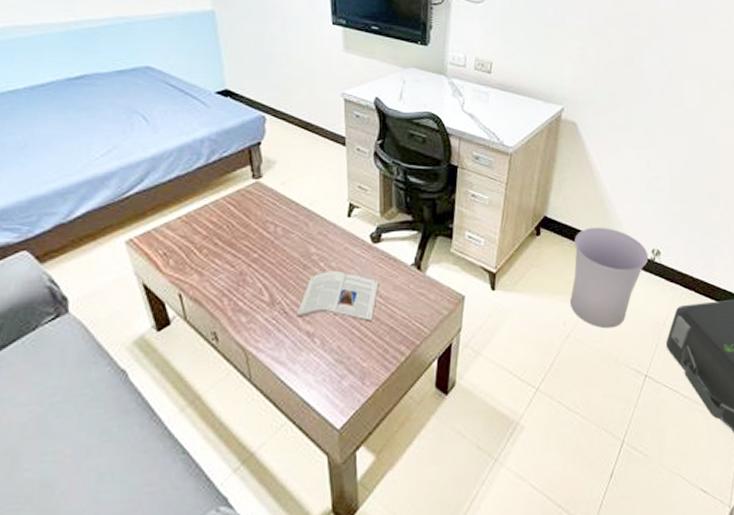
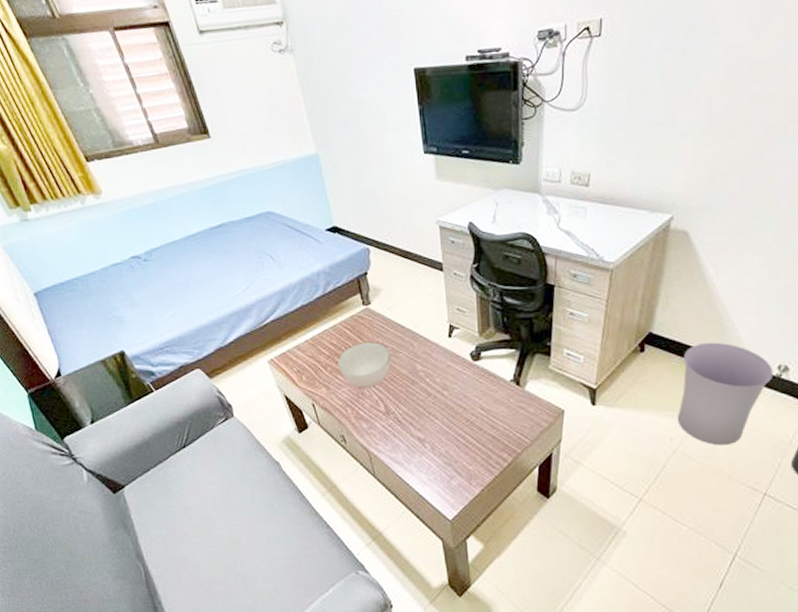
bowl: none [216,219,281,275] -> present [337,341,391,389]
magazine: present [296,270,379,322] -> none [408,385,481,431]

